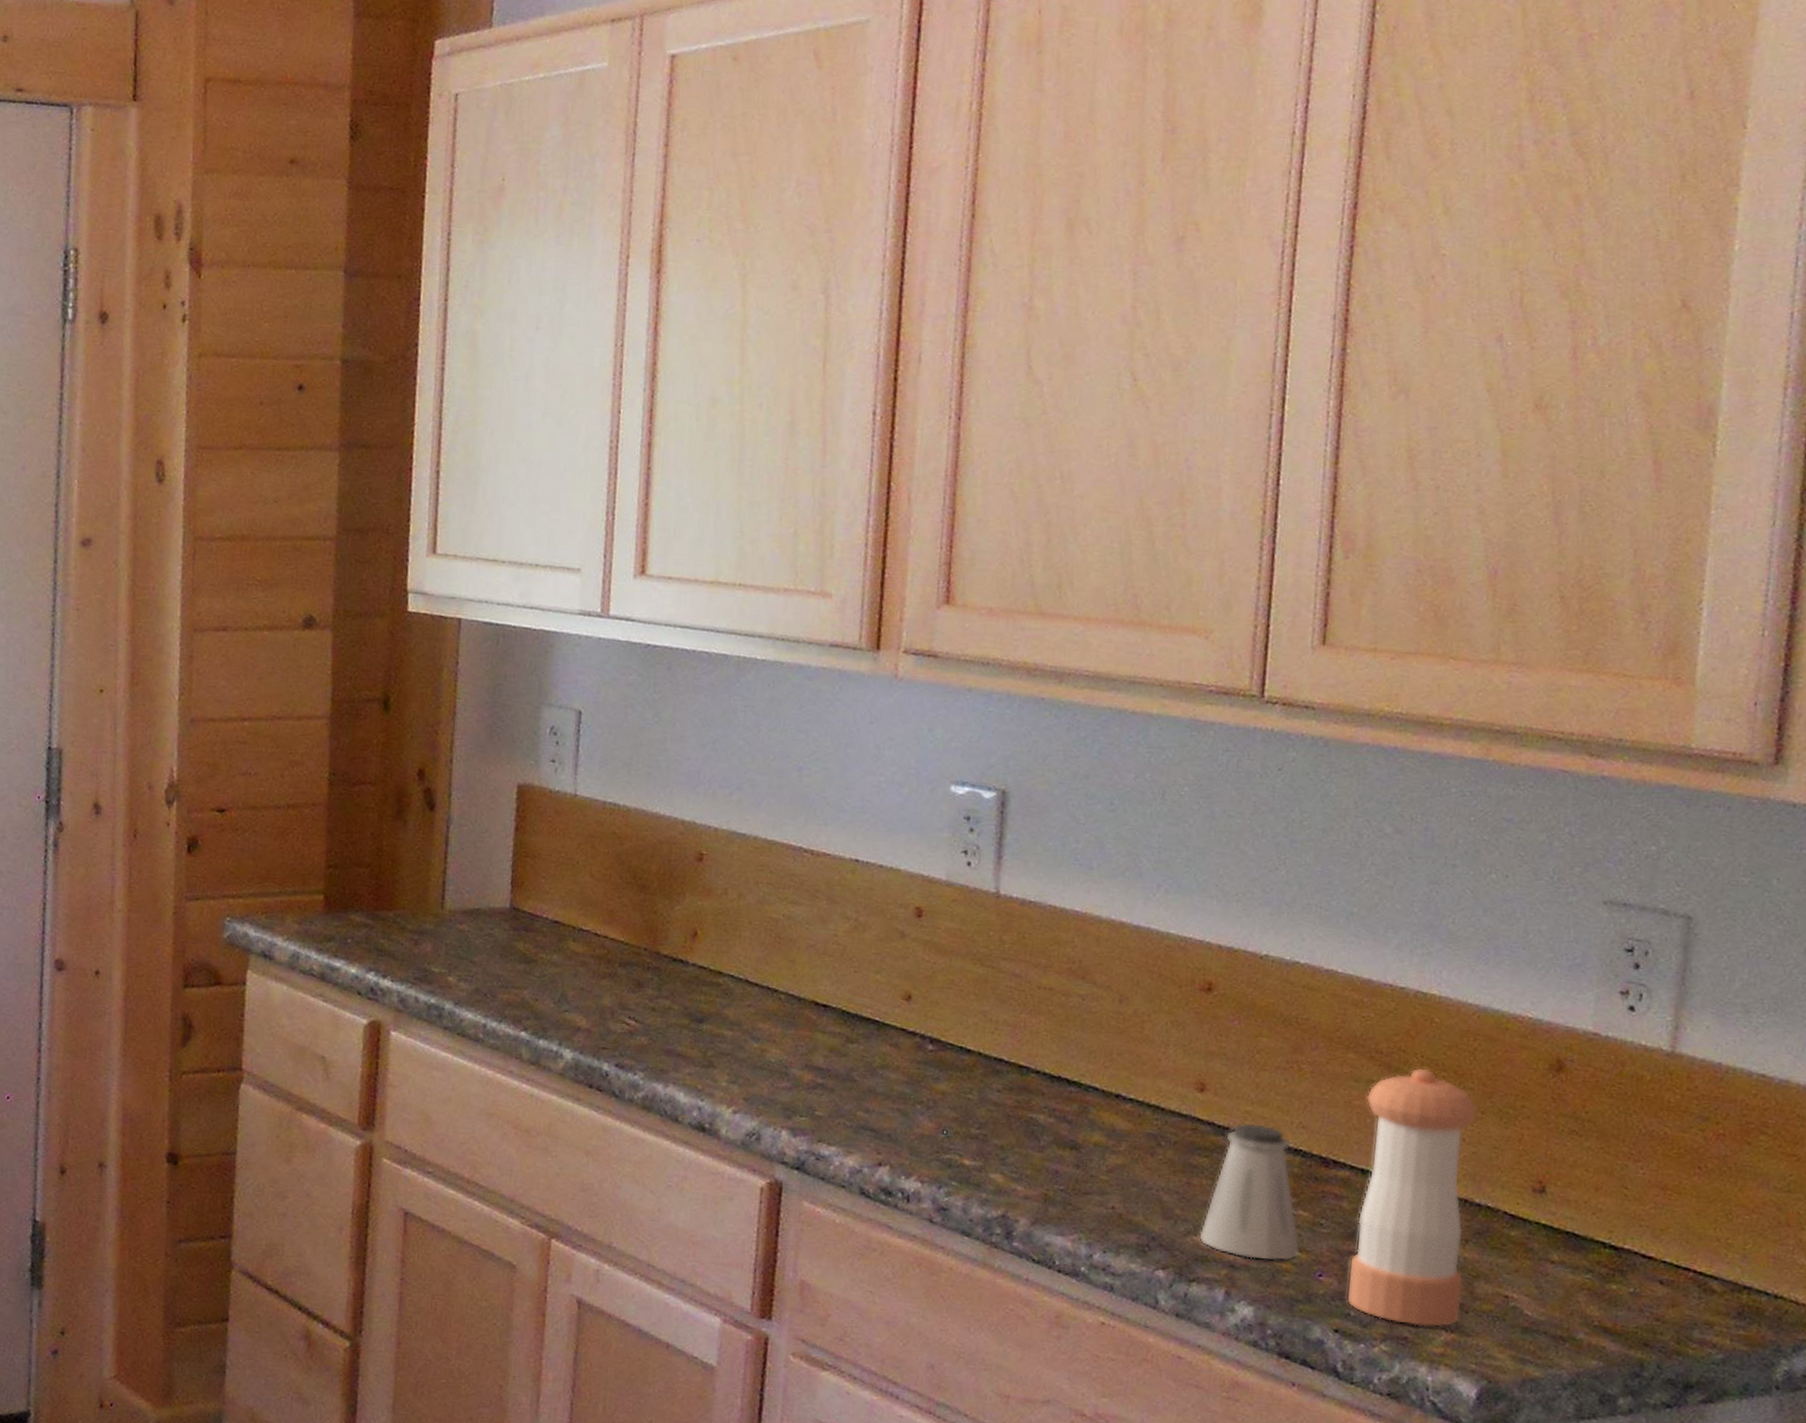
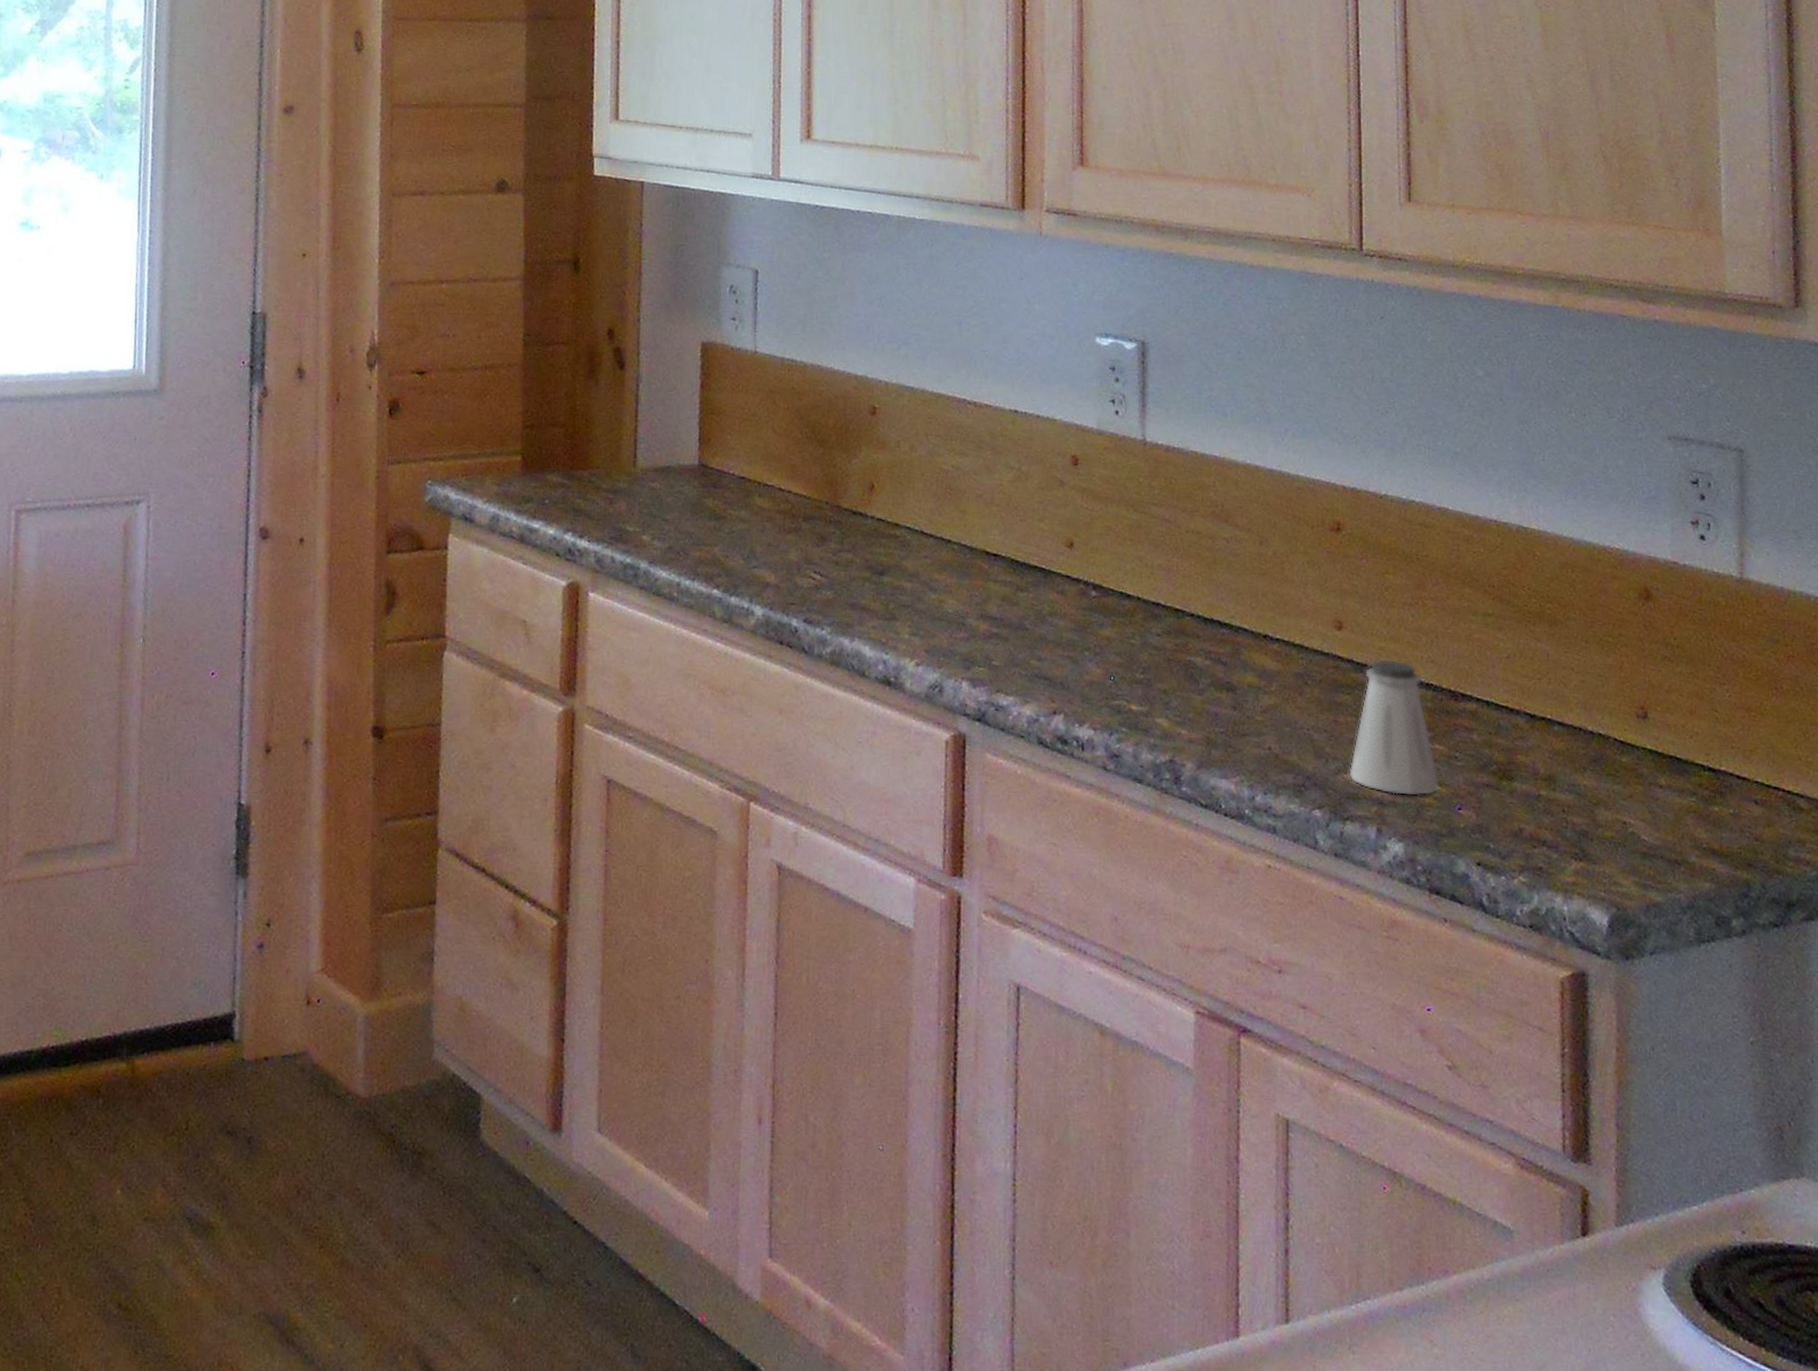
pepper shaker: present [1346,1067,1477,1328] -> none [1484,599,1586,857]

